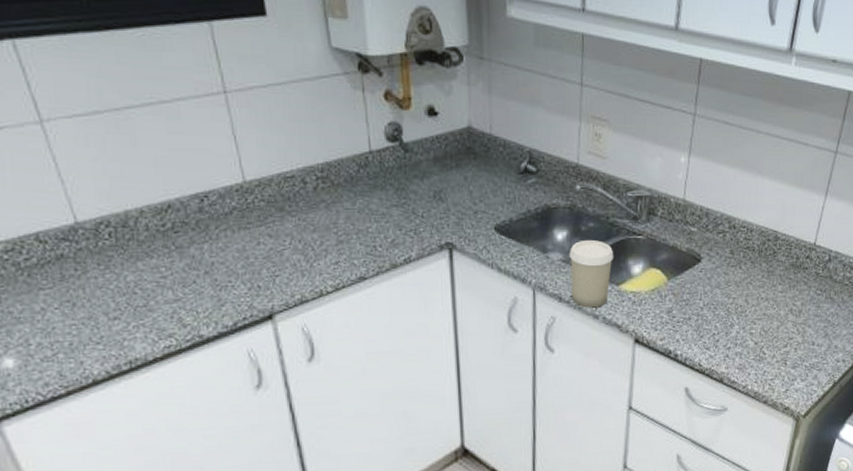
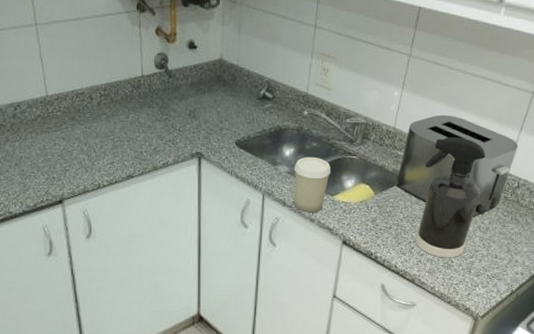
toaster: none [692,181,825,299] -> present [397,114,518,217]
spray bottle: none [719,206,791,350] -> present [415,136,486,258]

